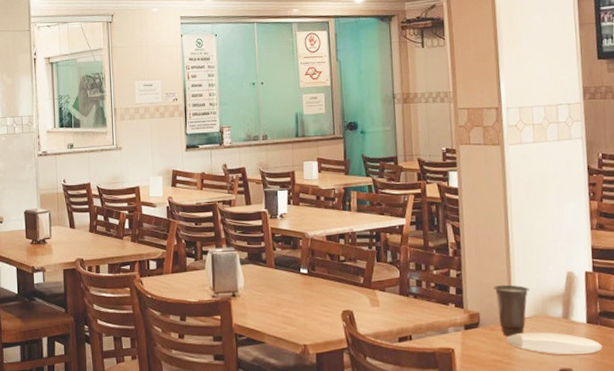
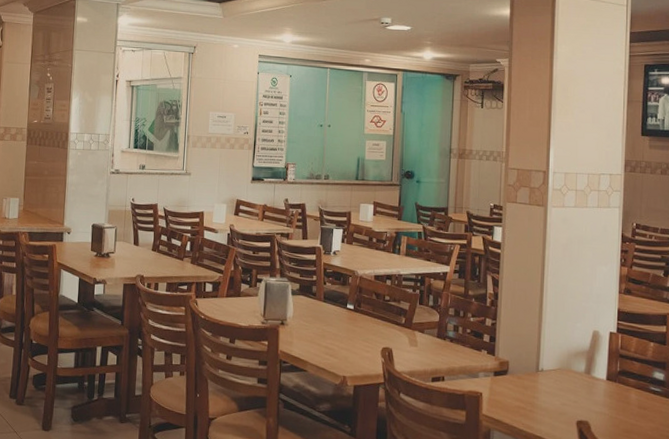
cup: present [493,284,530,336] -> none [524,337,558,386]
plate: present [505,332,603,357] -> none [530,383,619,411]

